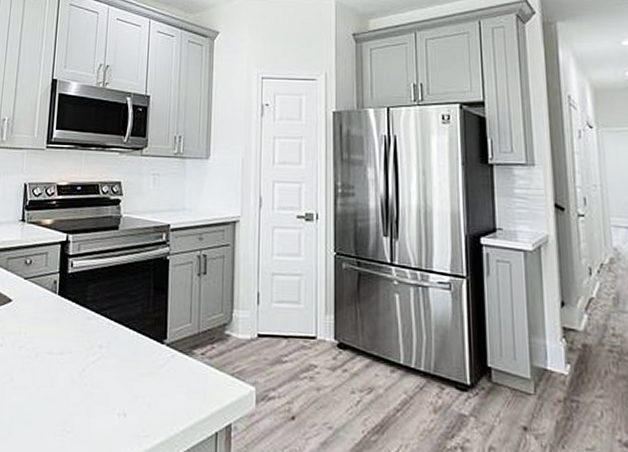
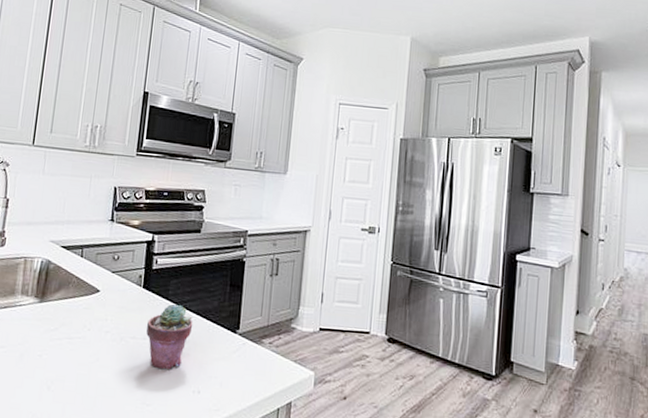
potted succulent: none [64,311,115,389] -> present [146,303,193,370]

